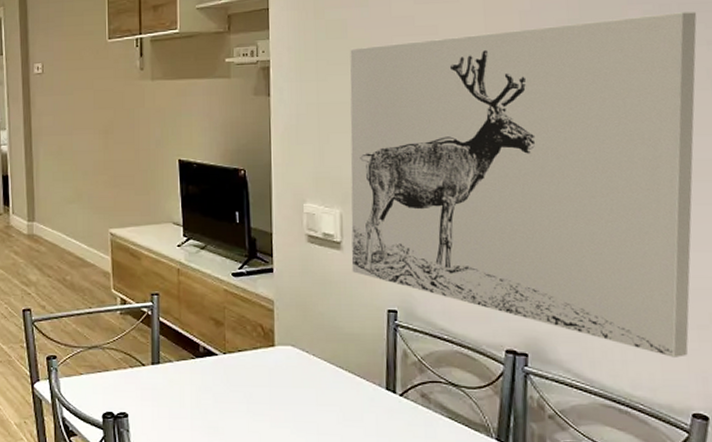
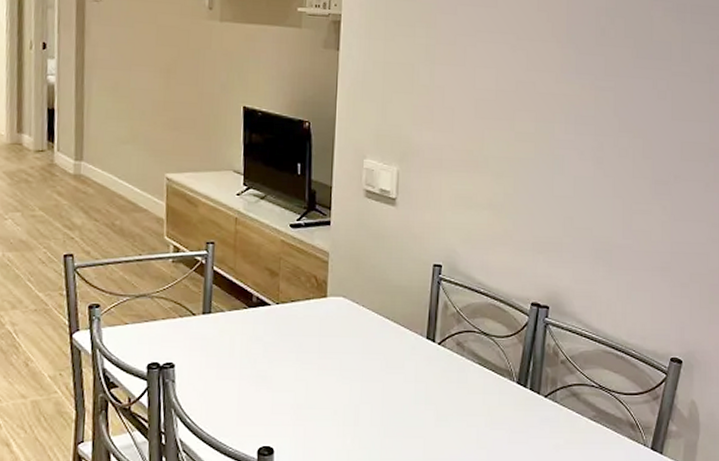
wall art: present [350,12,697,358] -> none [404,11,705,311]

